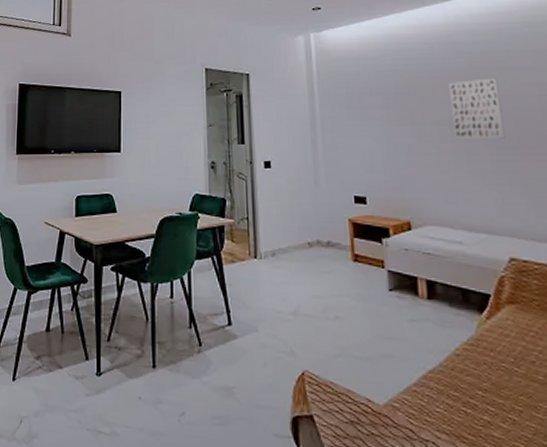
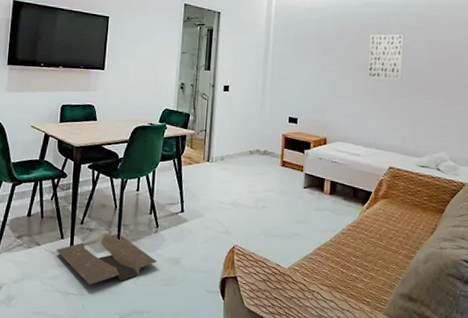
cardboard box: none [80,354,205,422] -> present [55,234,158,285]

